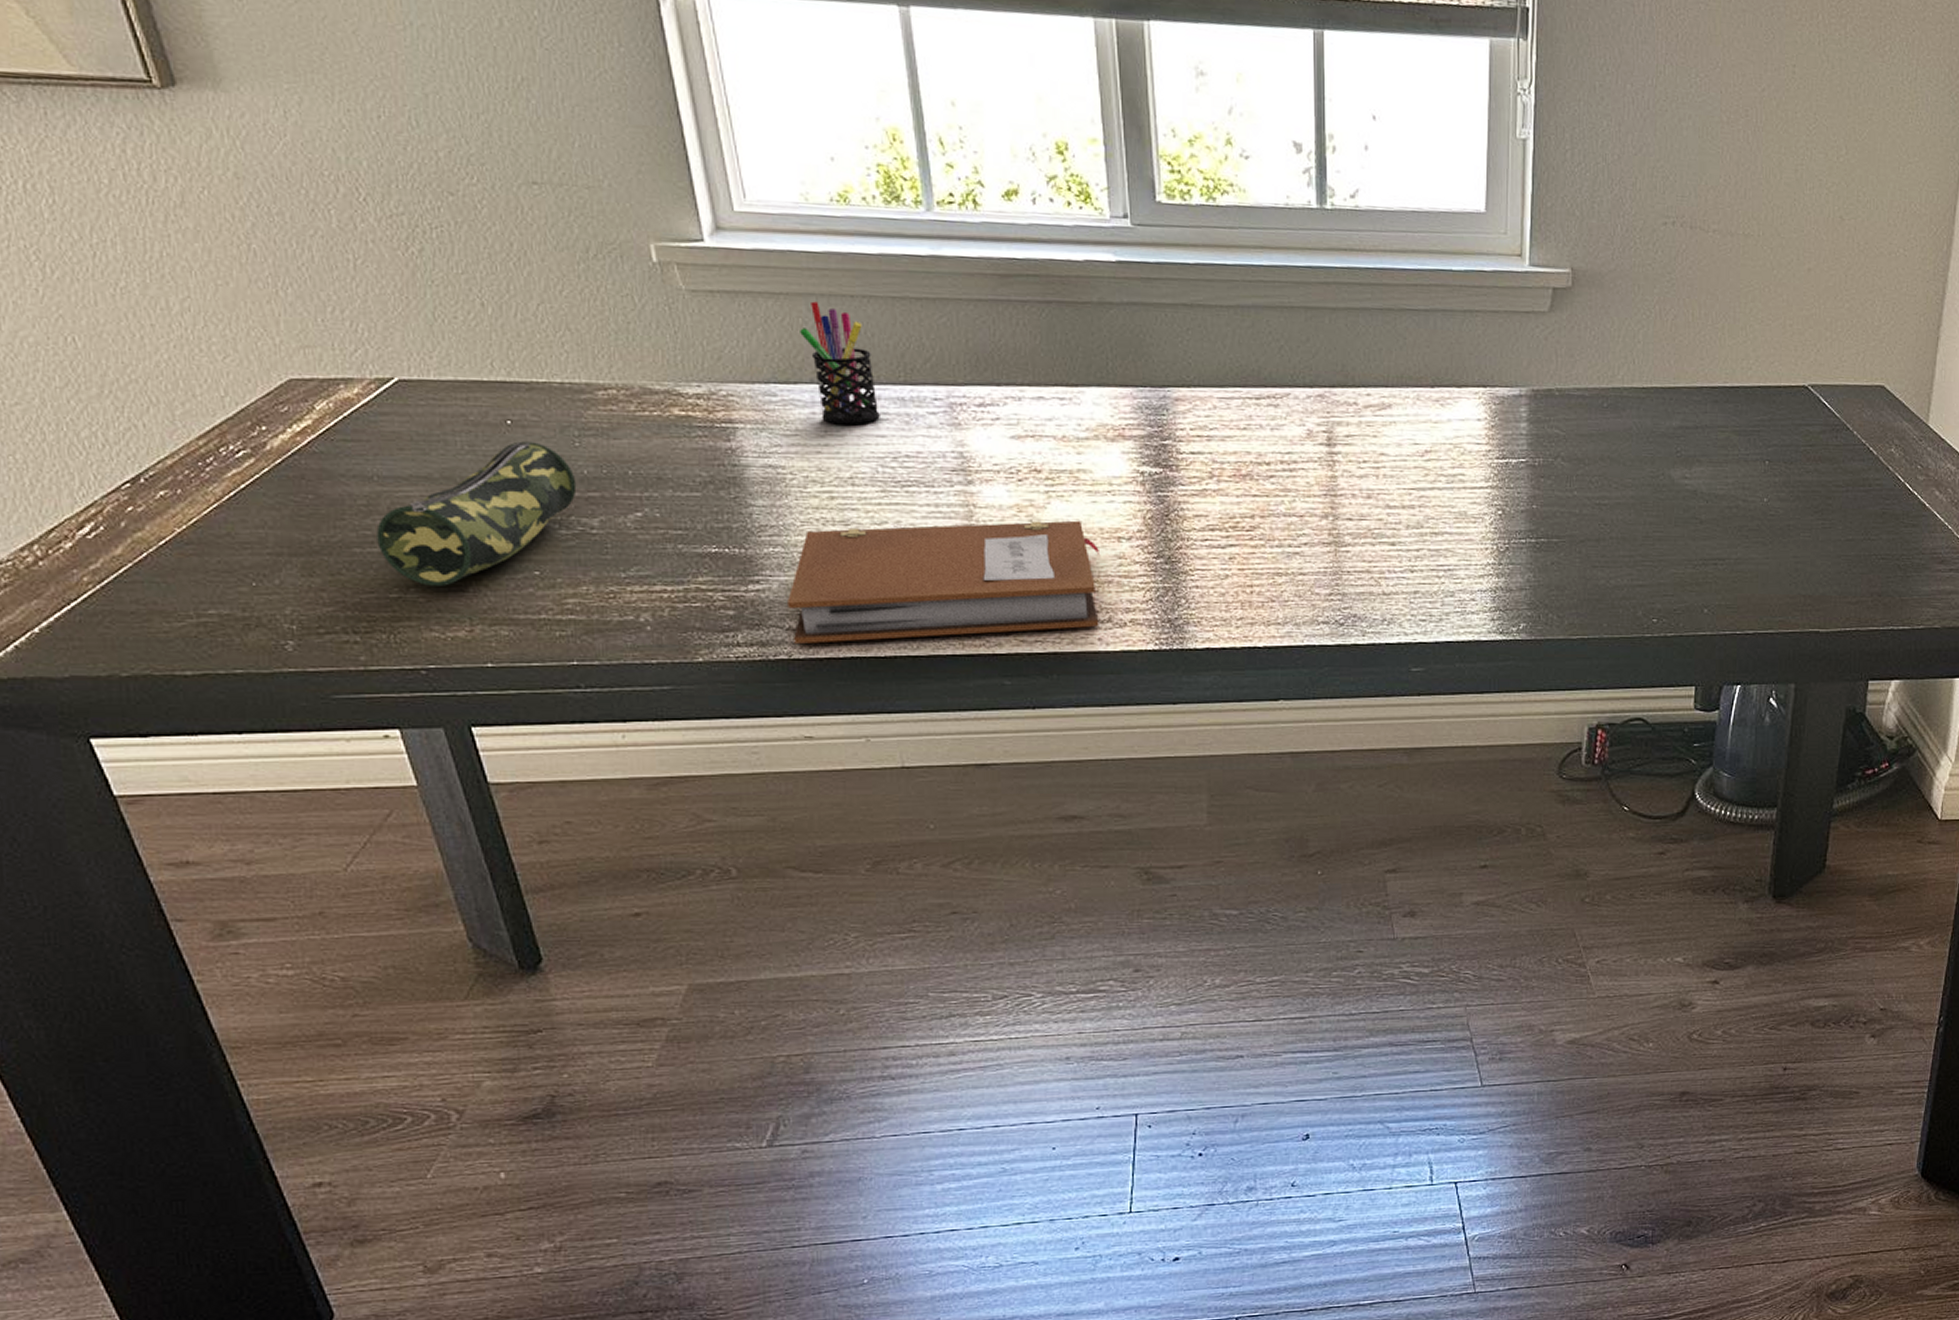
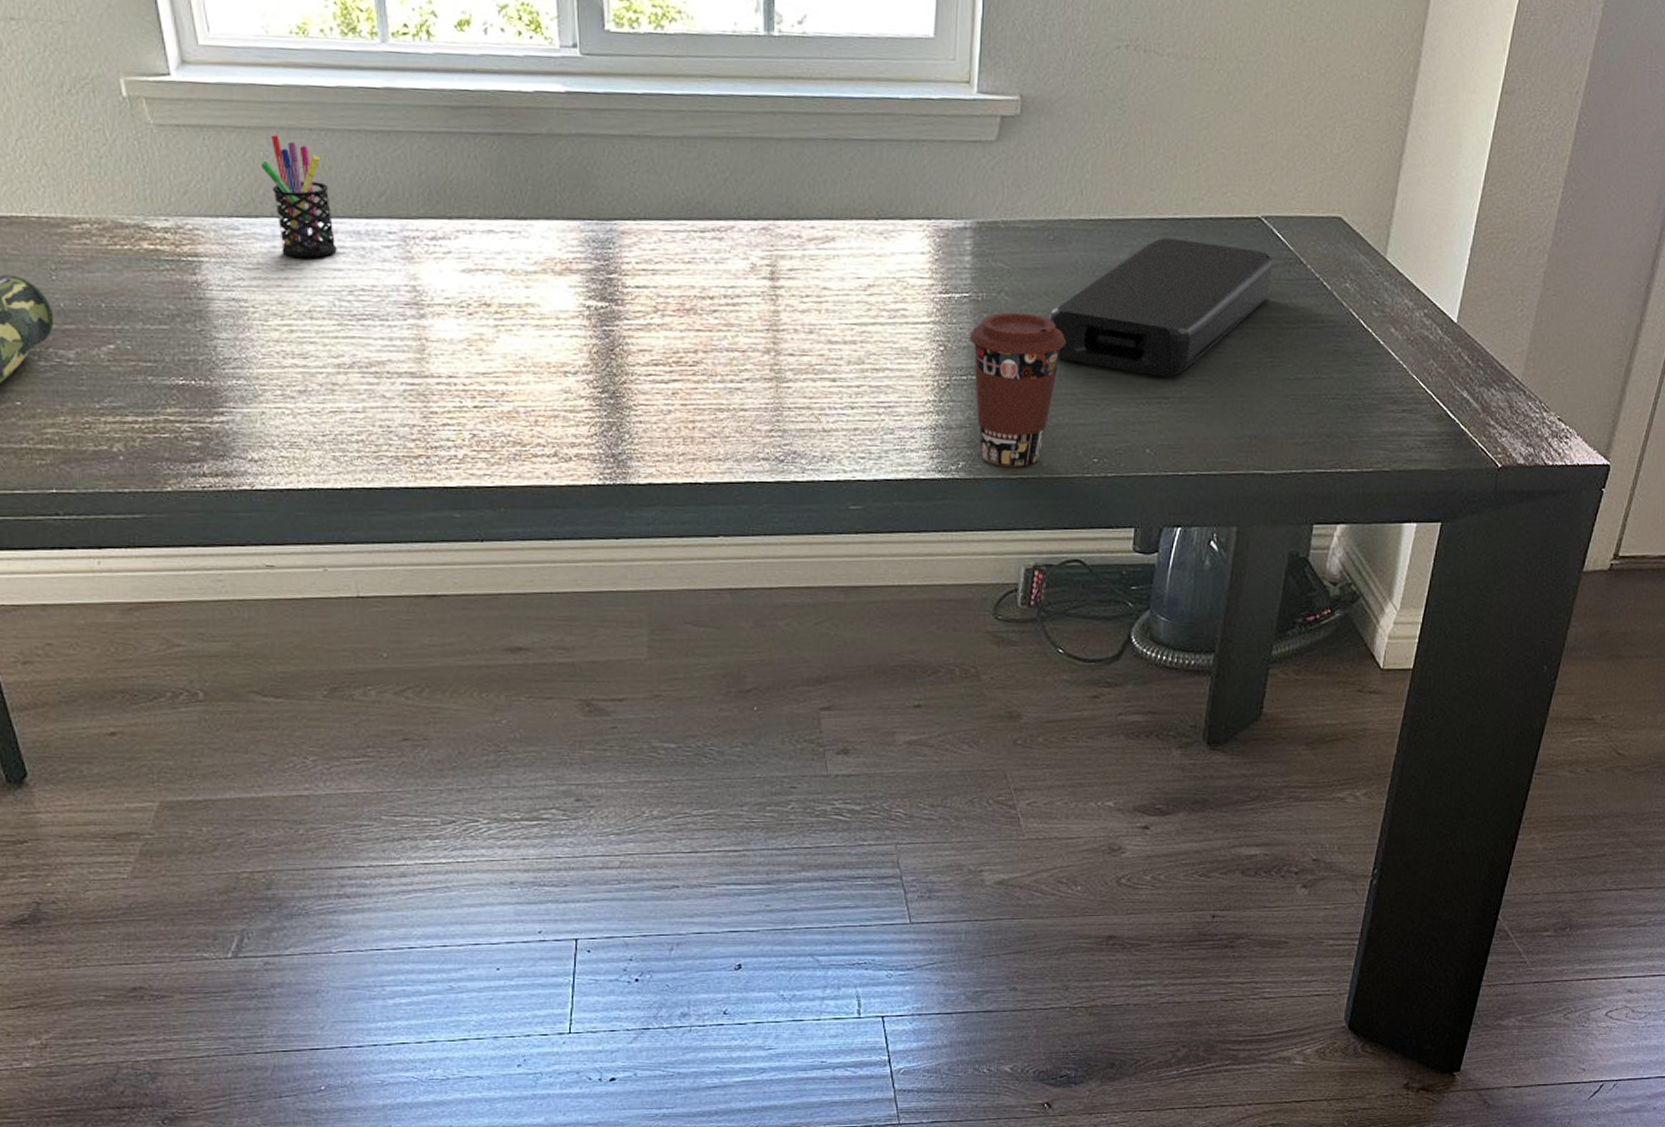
notebook: present [788,520,1101,644] -> none [250,354,548,475]
coffee cup: none [1527,477,1623,628] -> present [969,312,1067,467]
power bank: none [1605,405,1822,539] -> present [1049,238,1275,377]

